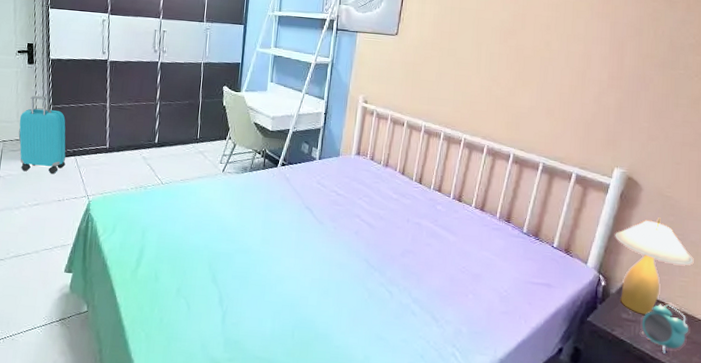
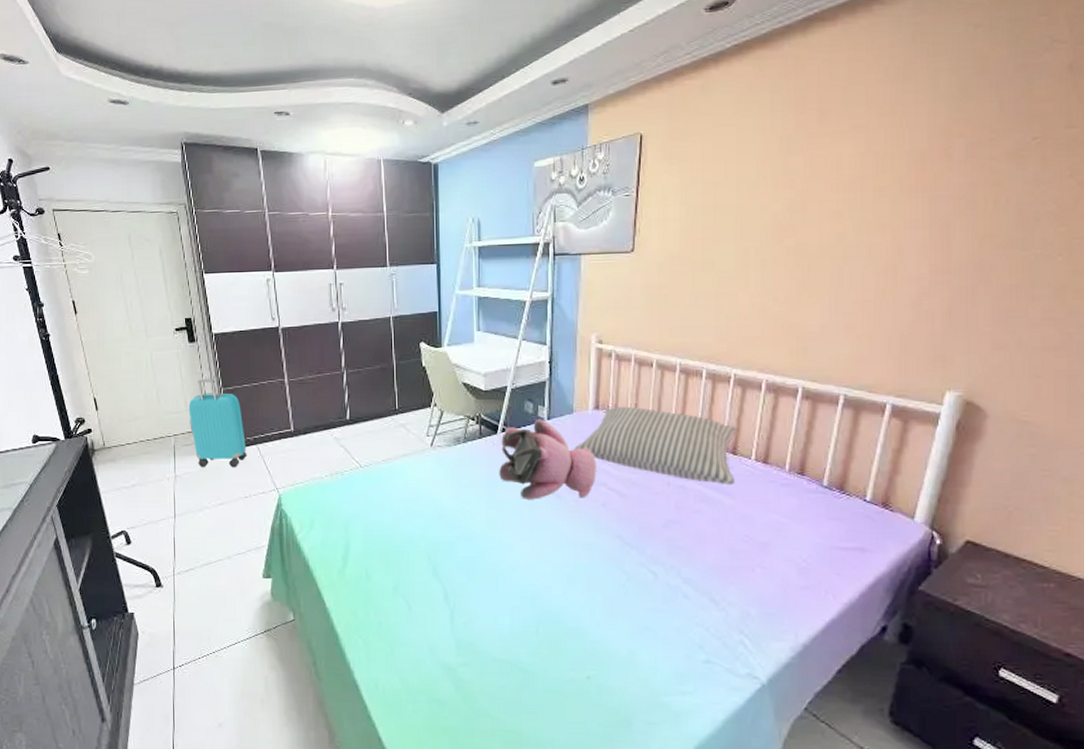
stuffed bear: none [275,158,354,226] -> present [499,419,596,500]
pillow: none [337,154,463,226] -> present [574,406,736,485]
table lamp: present [615,217,693,315] -> none [951,451,1066,577]
alarm clock: present [641,304,688,355] -> none [995,562,1063,626]

